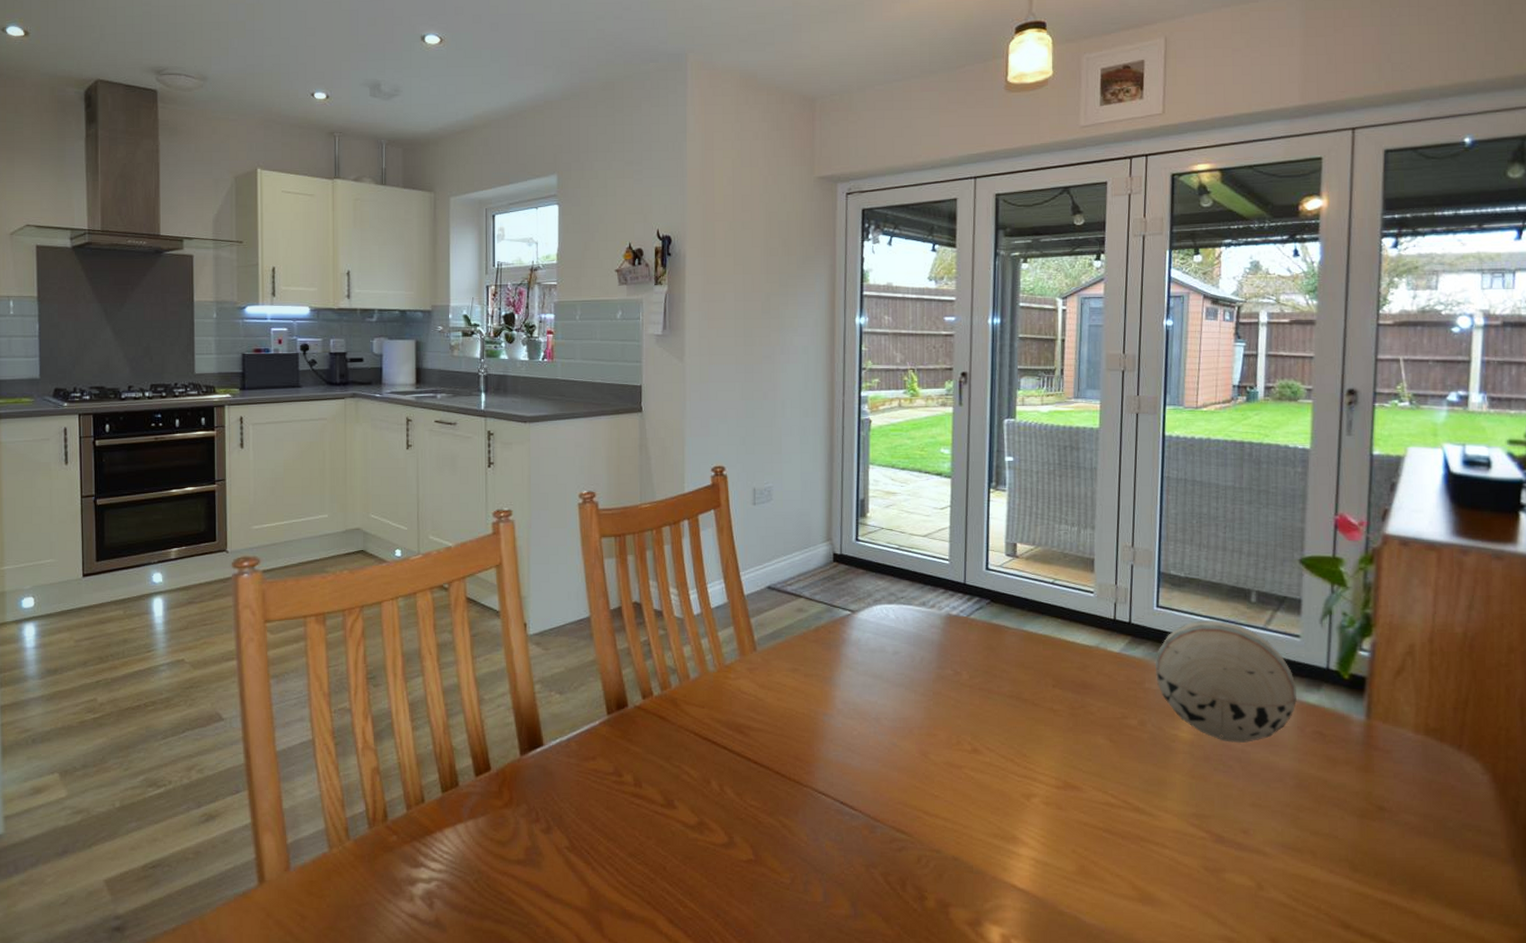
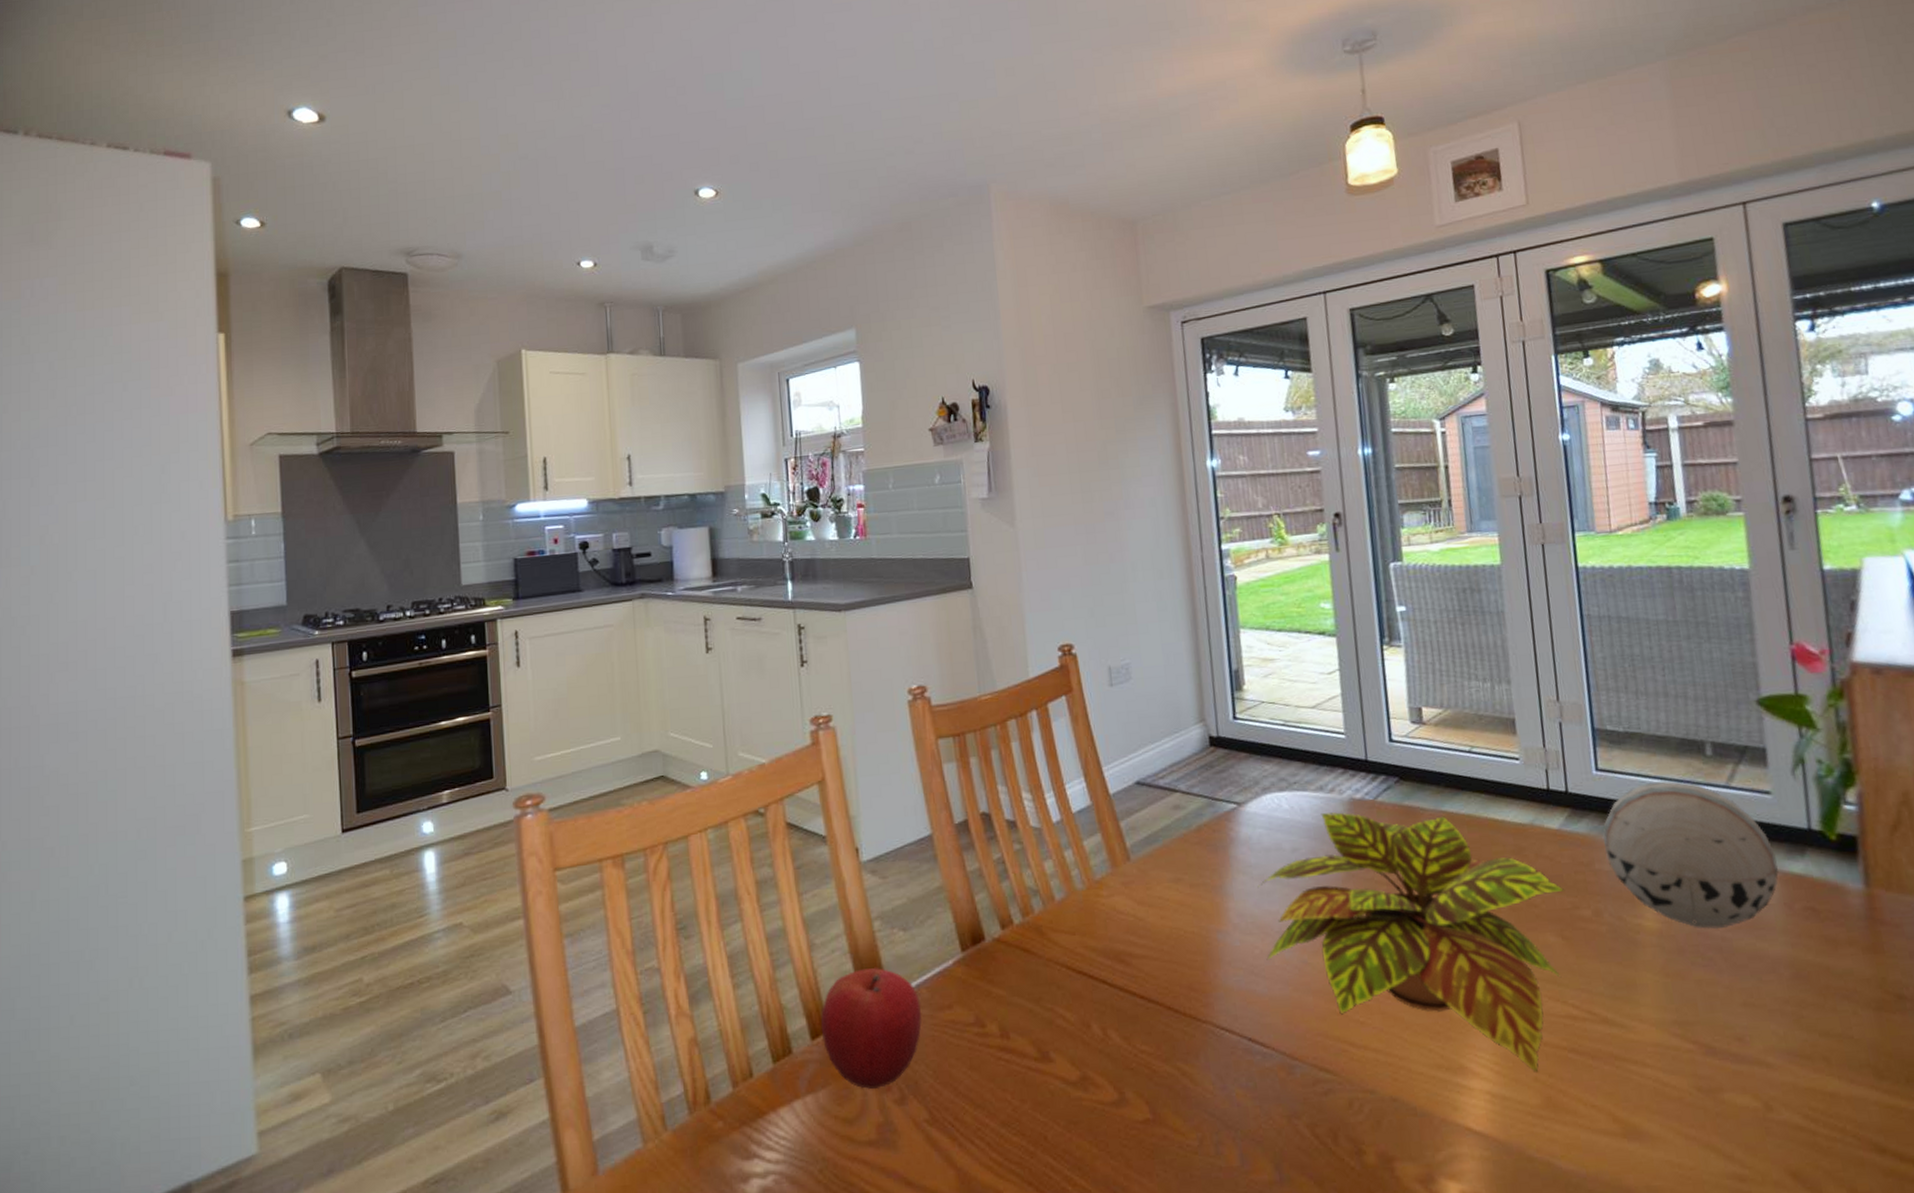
fruit: none [484,721,569,819] -> present [820,967,922,1089]
plant: none [861,625,1117,846] -> present [1257,812,1564,1072]

